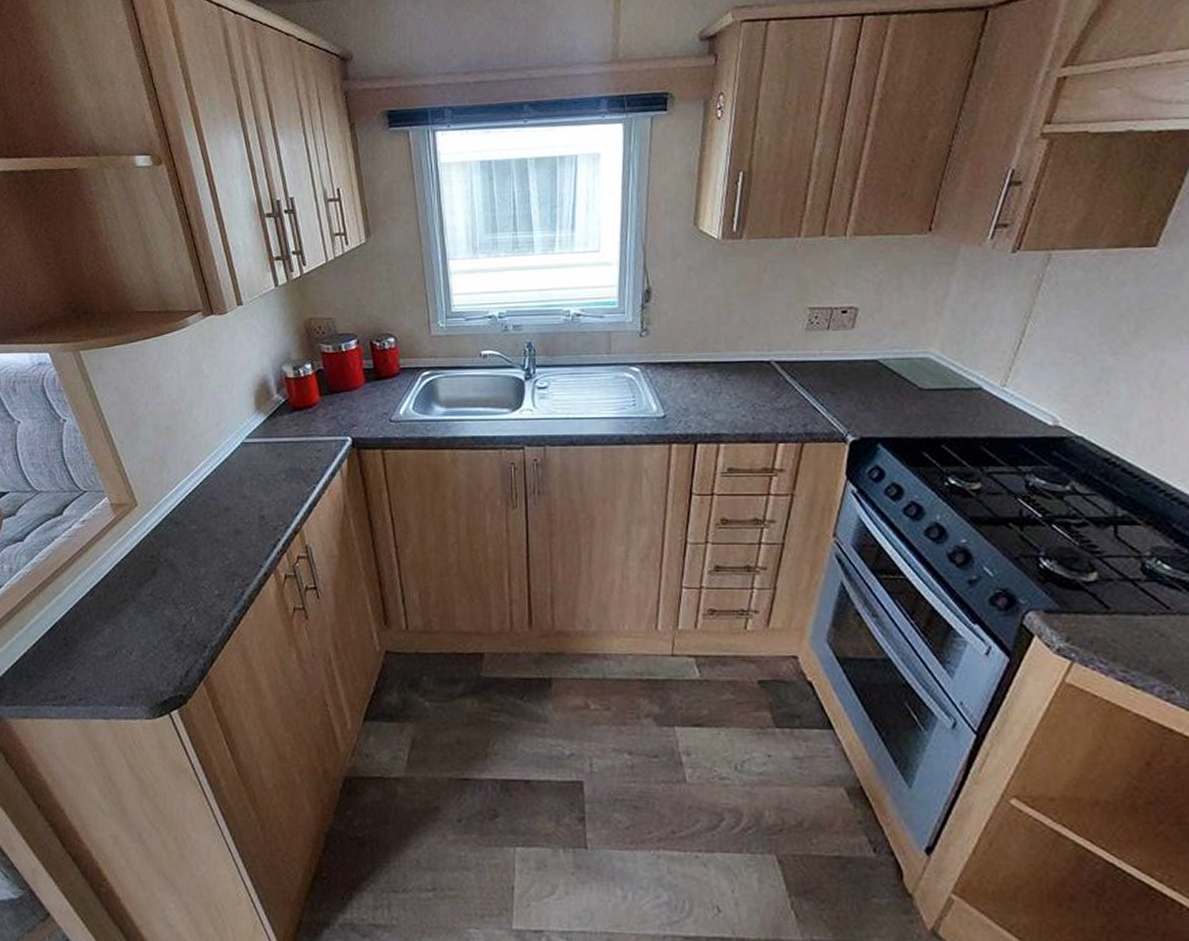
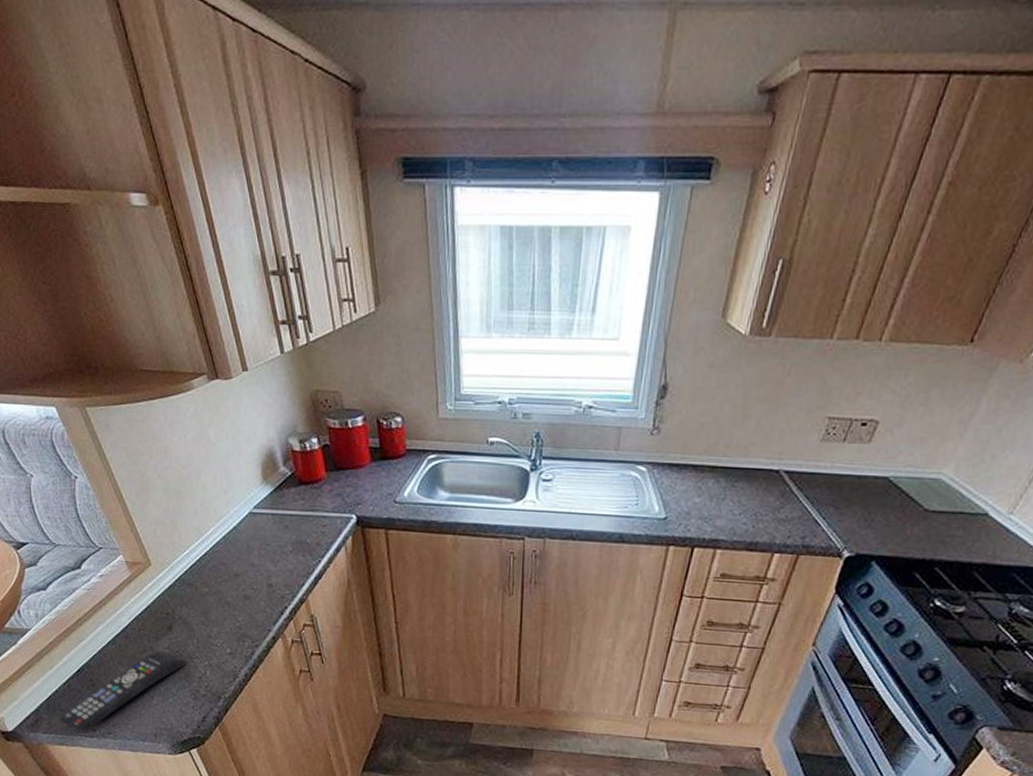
remote control: none [25,598,172,699] -> present [58,650,188,731]

